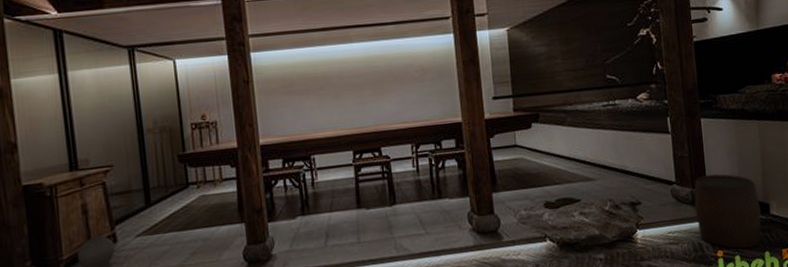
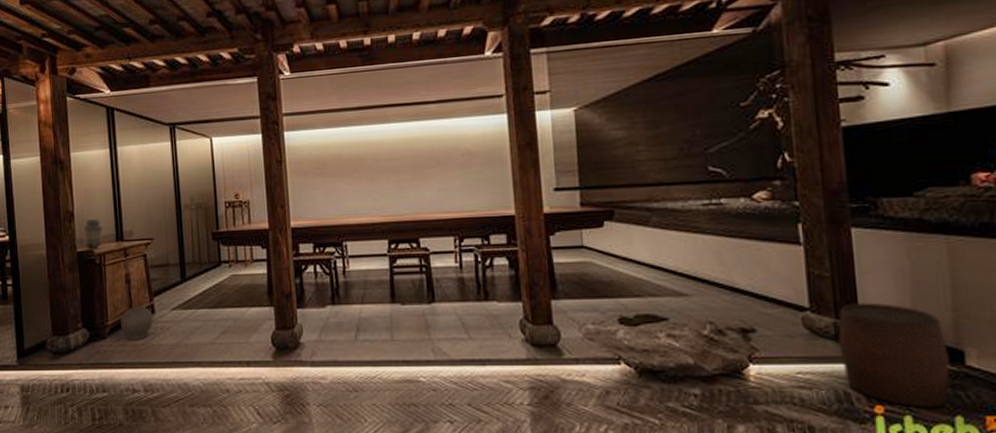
vase: none [29,149,53,184] -> present [83,219,103,251]

